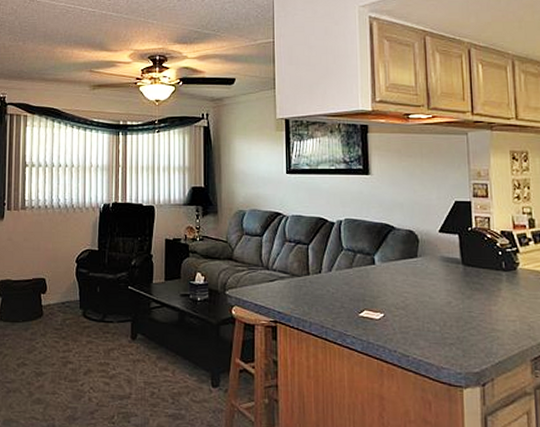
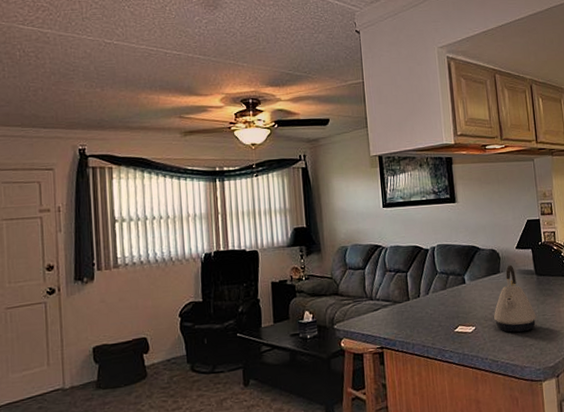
kettle: none [407,249,460,328] -> present [494,264,536,333]

